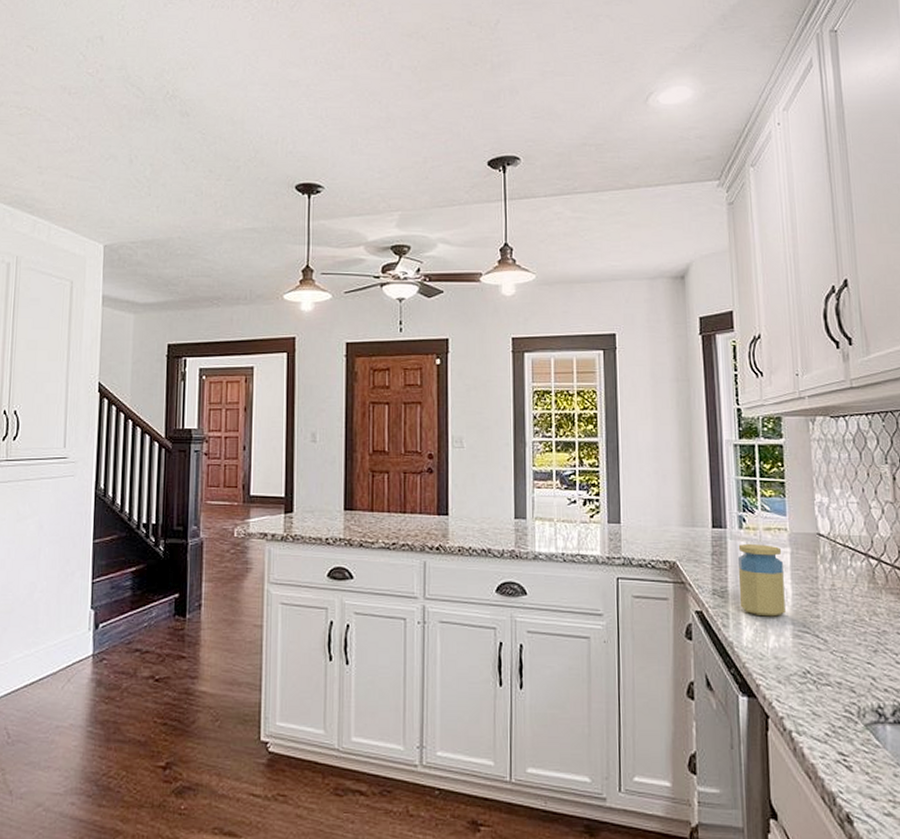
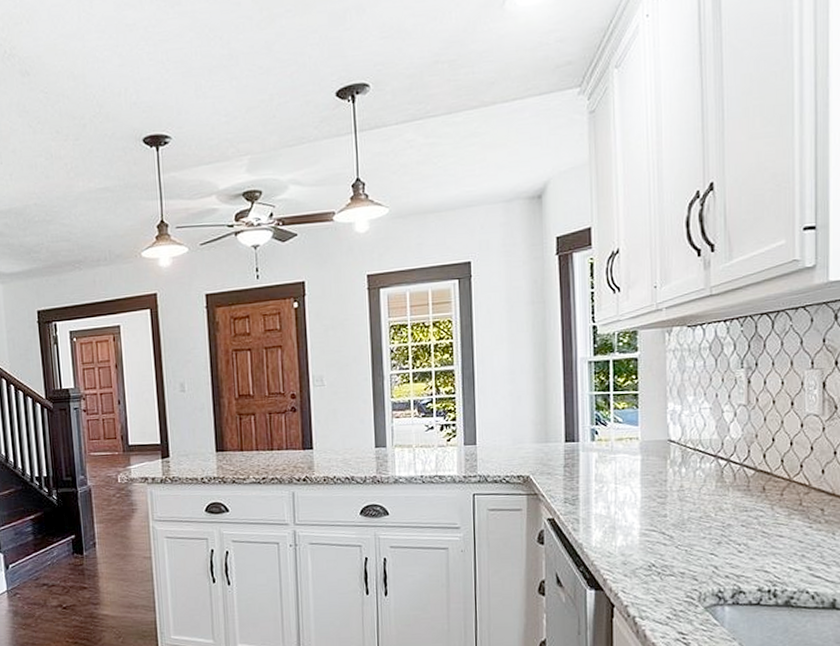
jar: present [737,543,786,617] -> none [589,454,634,519]

